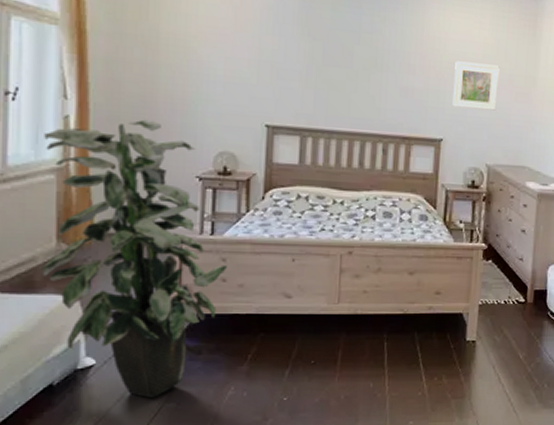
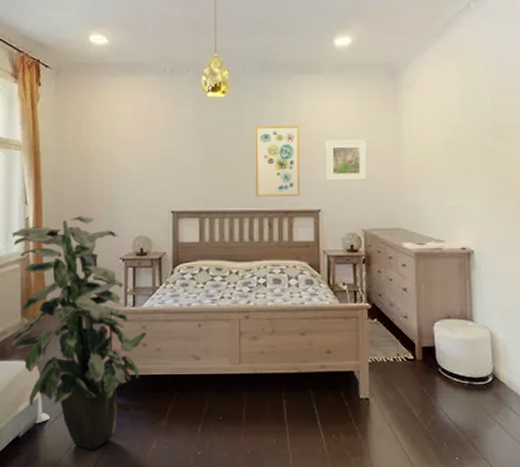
wall art: none [370,34,428,121] -> present [255,125,300,197]

